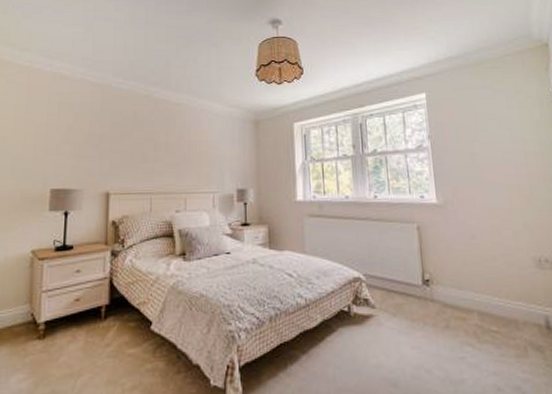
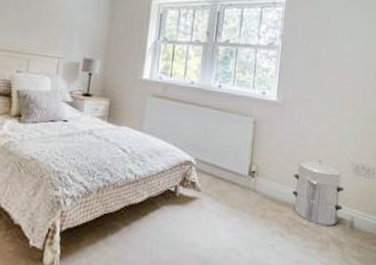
waste bin: none [471,259,534,330] -> present [292,161,344,227]

